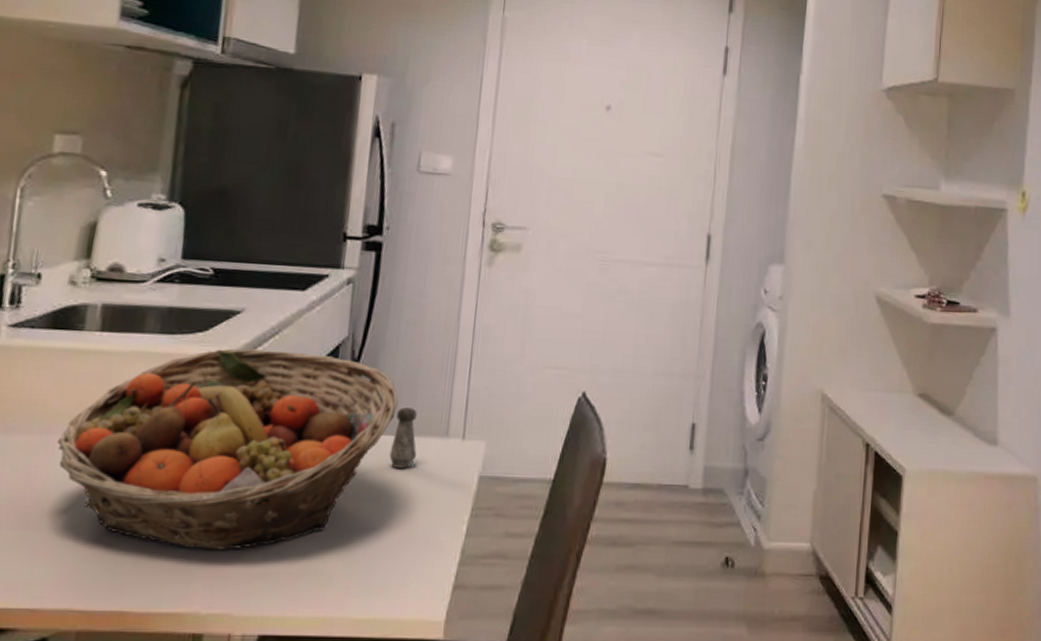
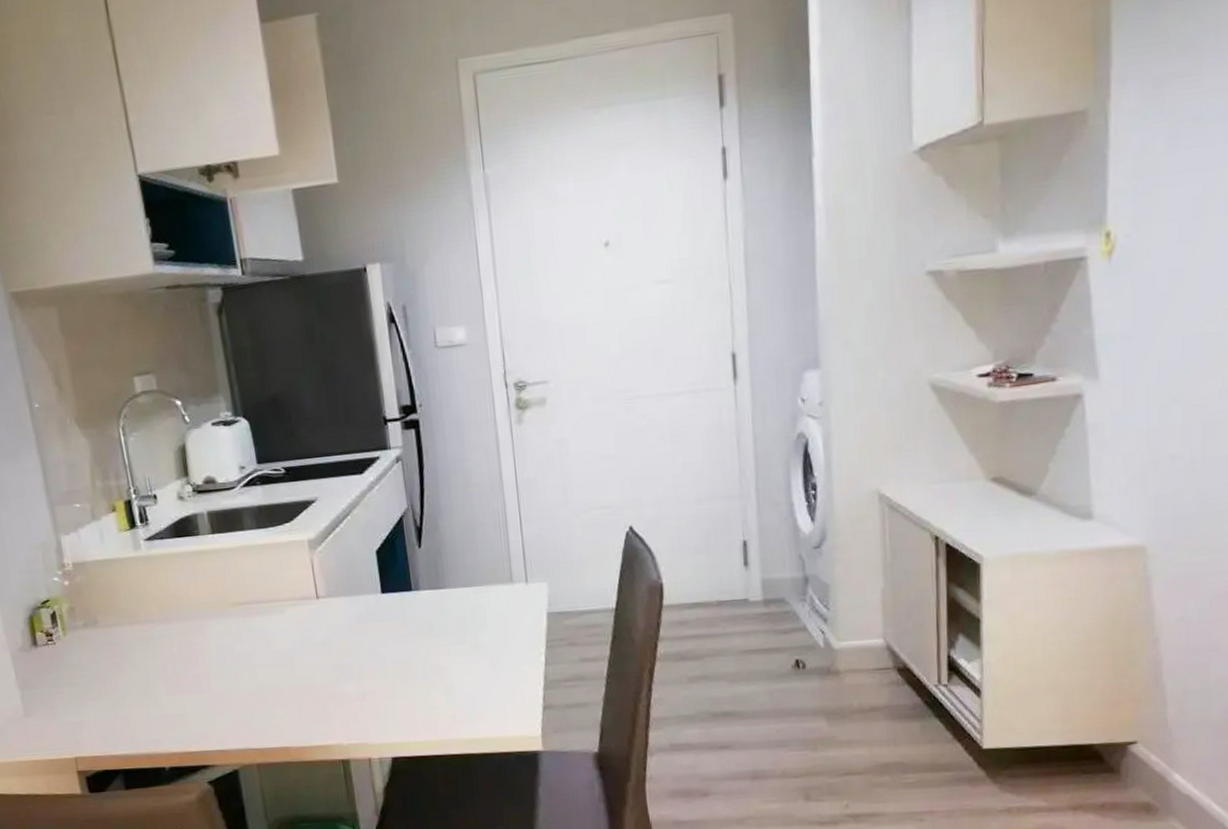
fruit basket: present [57,349,399,550] -> none [204,527,464,696]
salt shaker: present [389,407,418,468] -> none [464,561,489,615]

